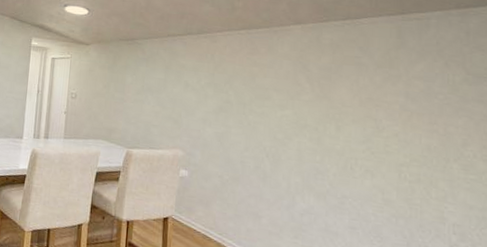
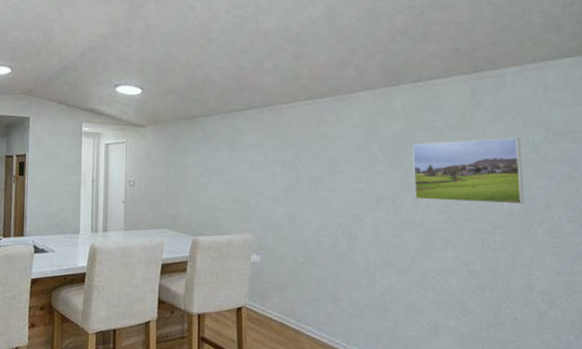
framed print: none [337,76,442,141] -> present [413,138,524,205]

